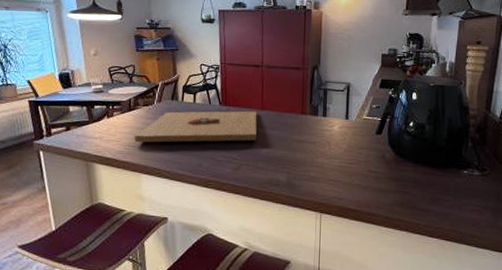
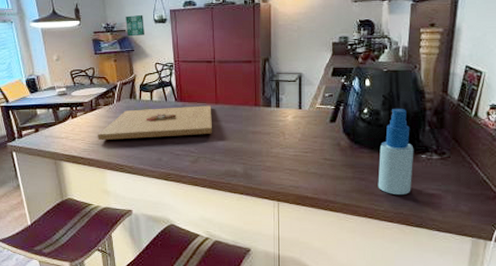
wall art: none [171,12,191,35] -> present [126,14,144,37]
spray bottle: none [420,123,457,209] -> present [378,108,414,194]

